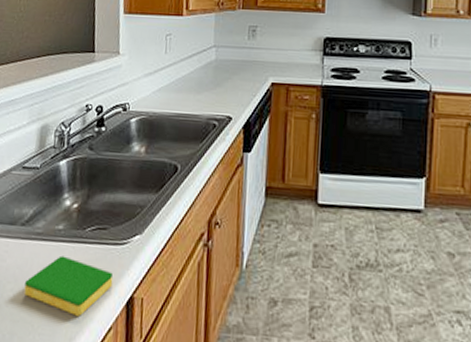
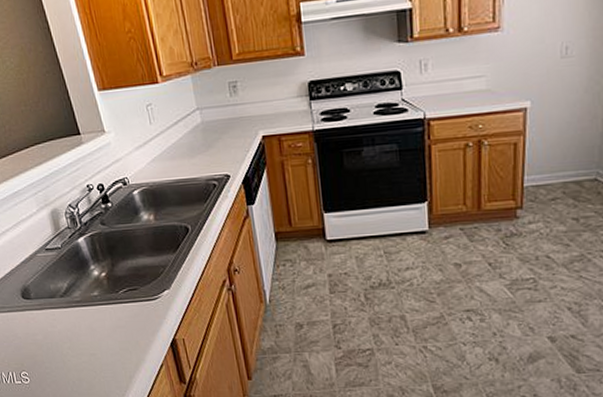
dish sponge: present [24,255,113,316] -> none [78,316,155,360]

